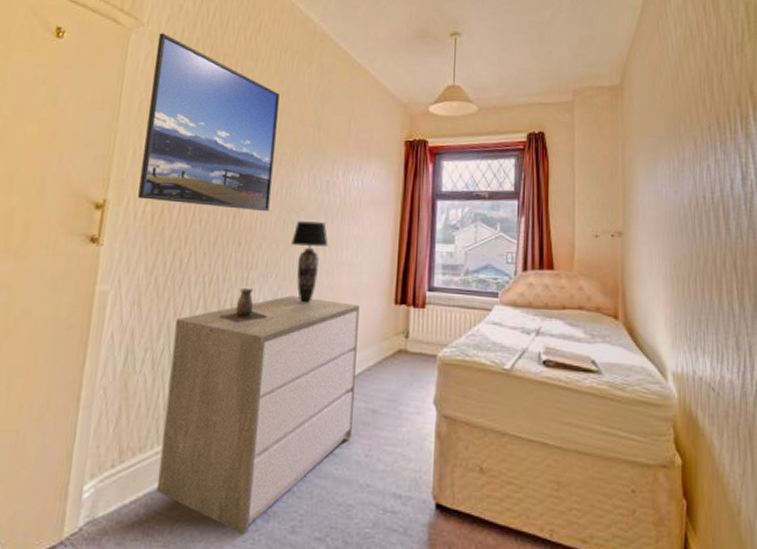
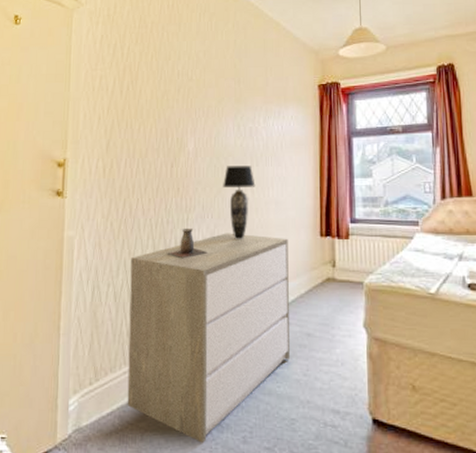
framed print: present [138,33,280,212] -> none [91,10,203,160]

